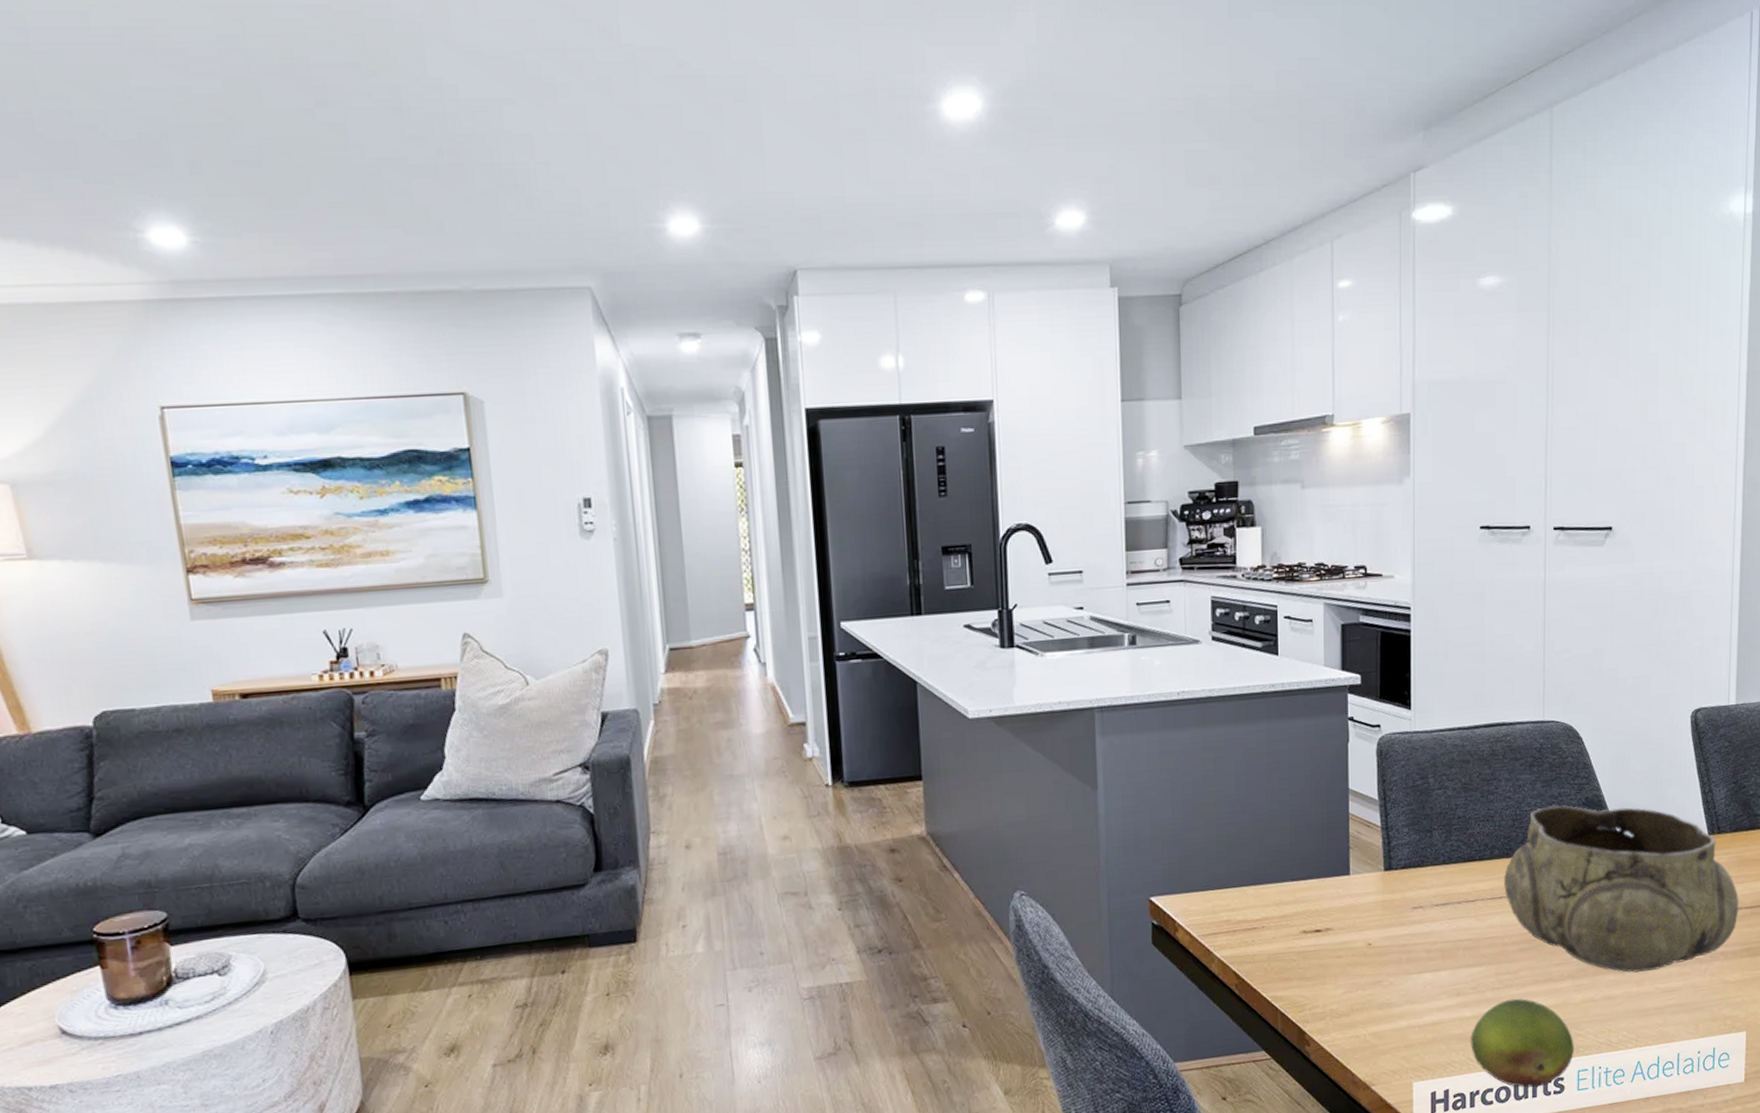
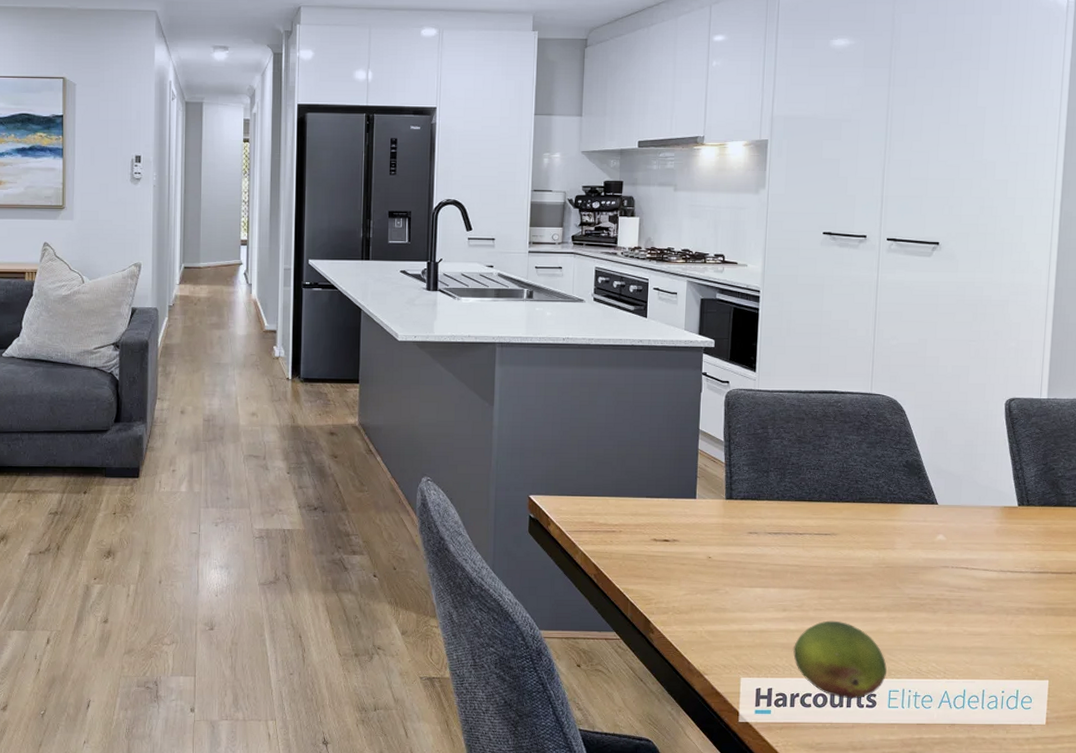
decorative bowl: present [1504,804,1739,973] -> none [829,464,1046,614]

